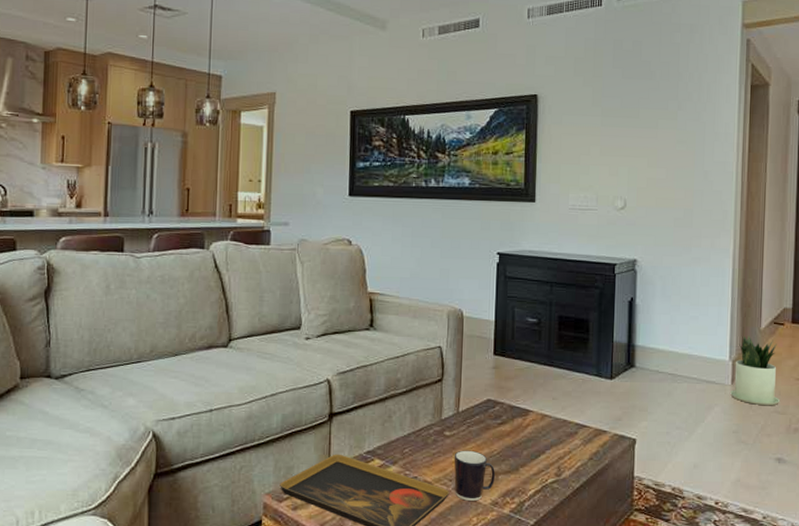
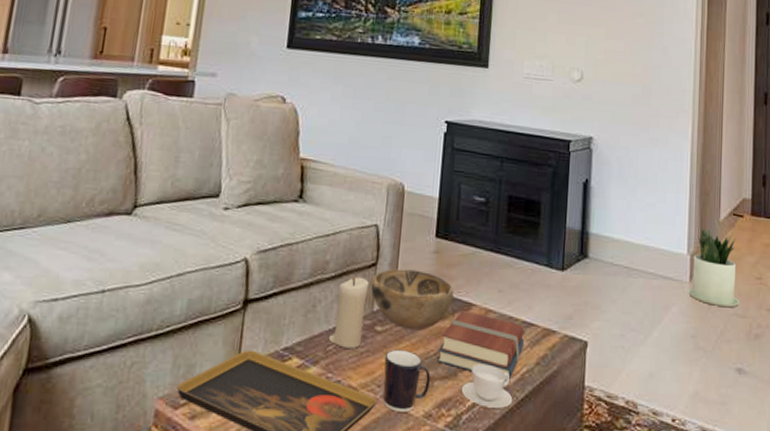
candle: none [404,391,436,450] -> present [328,276,369,349]
decorative bowl: none [439,383,513,434] -> present [371,269,455,331]
books: none [500,415,578,474] -> present [437,309,525,381]
teacup: none [522,460,570,496] -> present [461,363,513,408]

